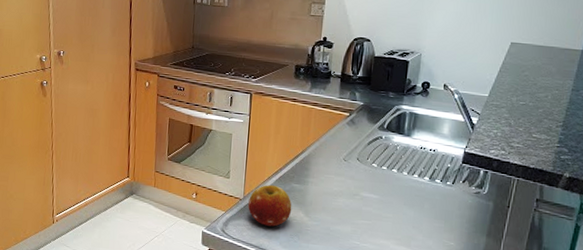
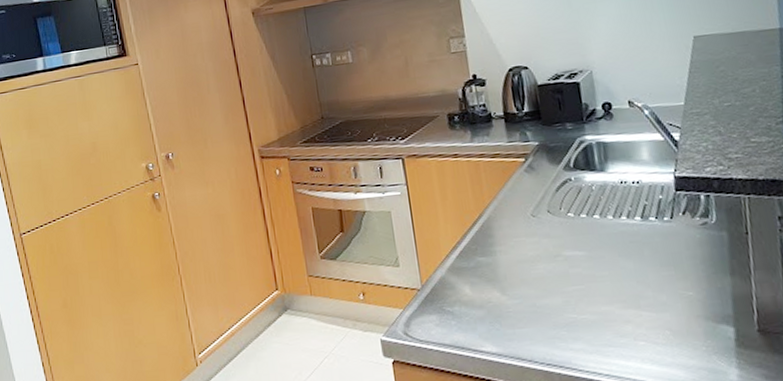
fruit: present [248,185,292,227] -> none [428,264,485,317]

